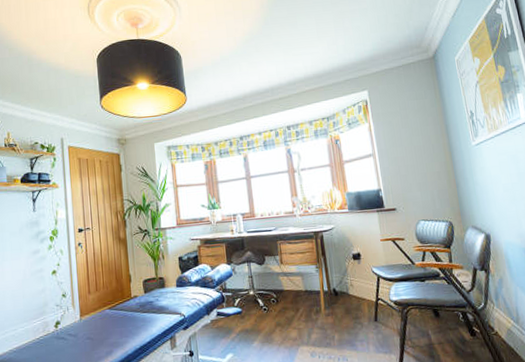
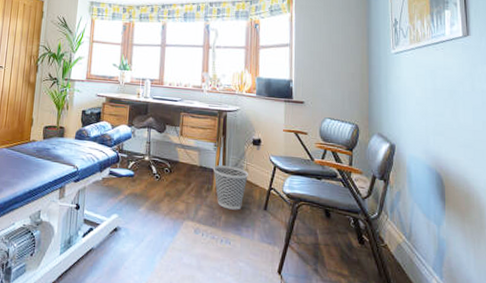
wastebasket: none [318,284,355,328] -> present [213,165,249,210]

